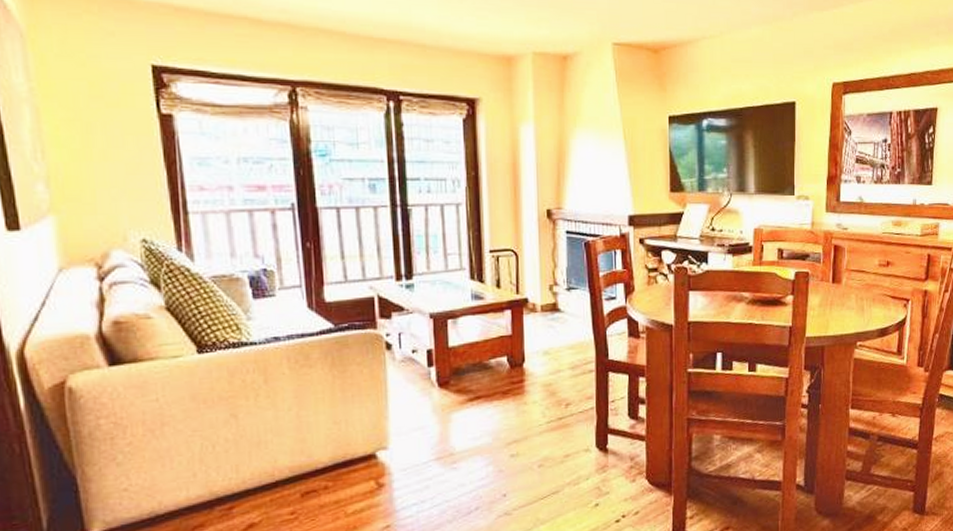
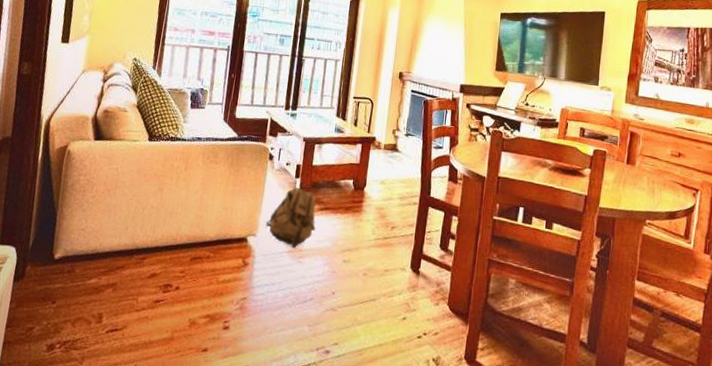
backpack: none [398,371,467,453] -> present [266,183,317,248]

